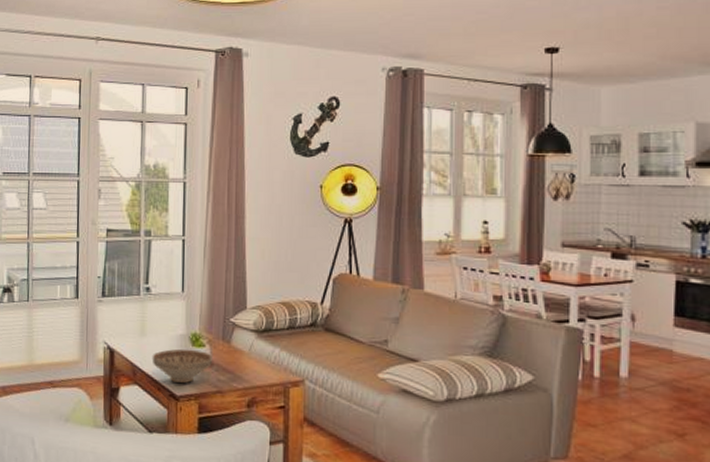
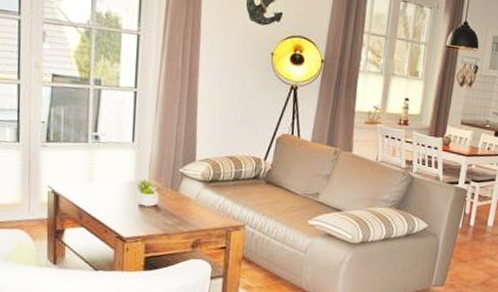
decorative bowl: present [152,349,212,384] -> none [99,195,160,227]

